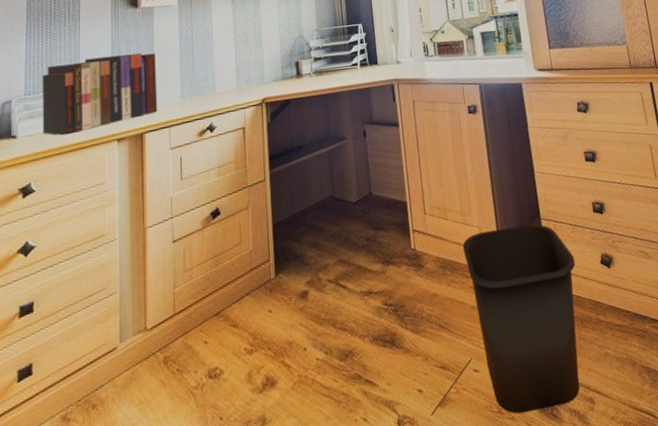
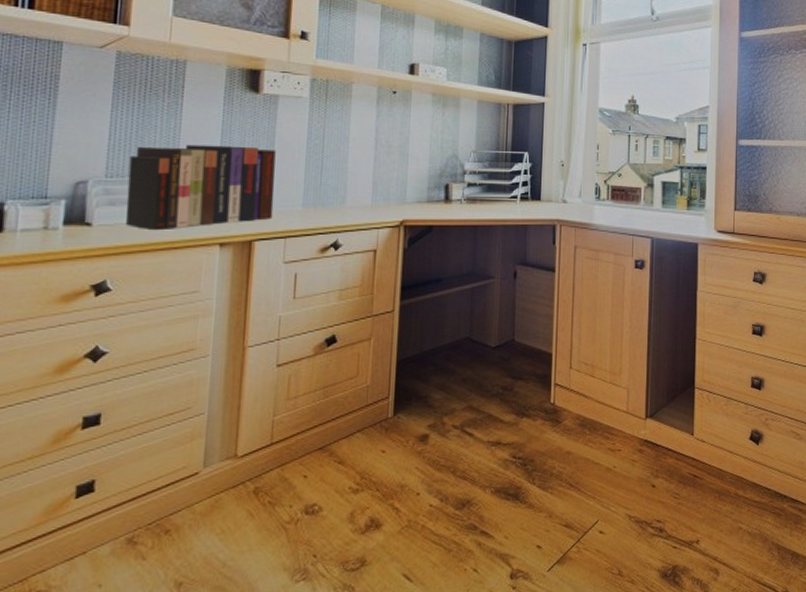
waste bin: present [462,224,580,414] -> none [606,392,723,578]

